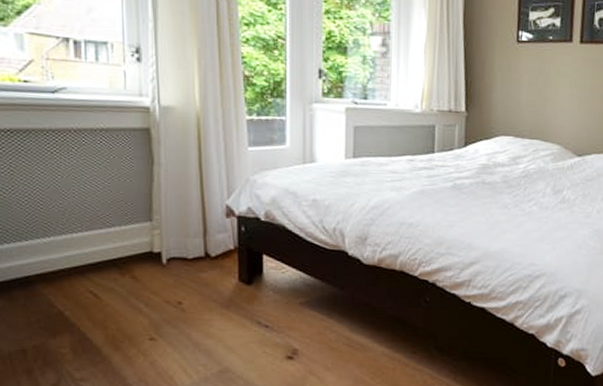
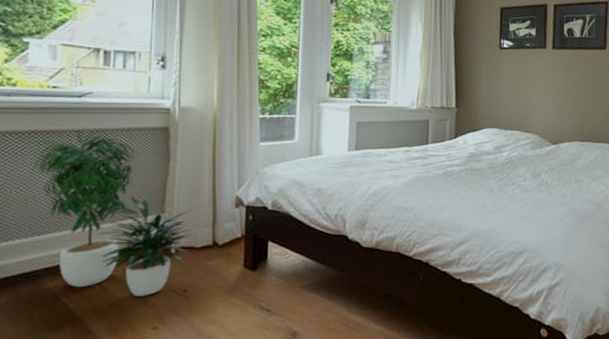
potted plant: none [12,127,183,307] -> present [32,128,192,296]

